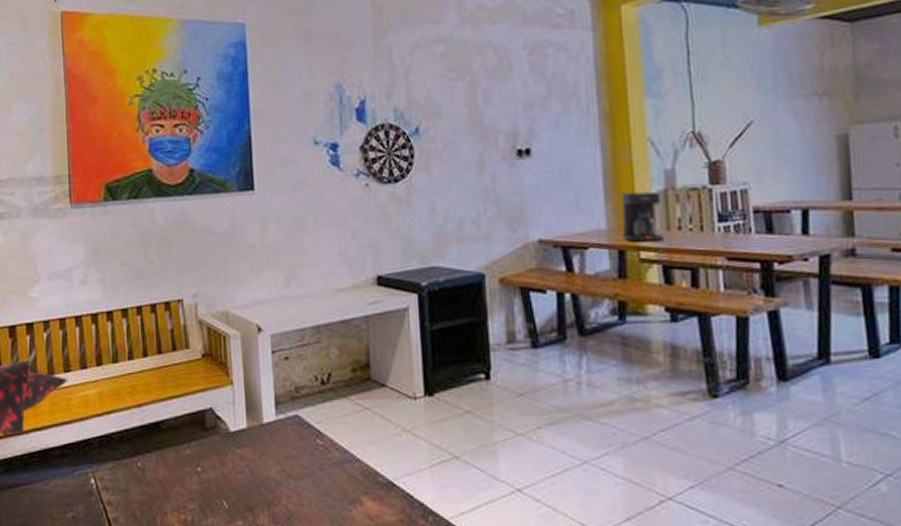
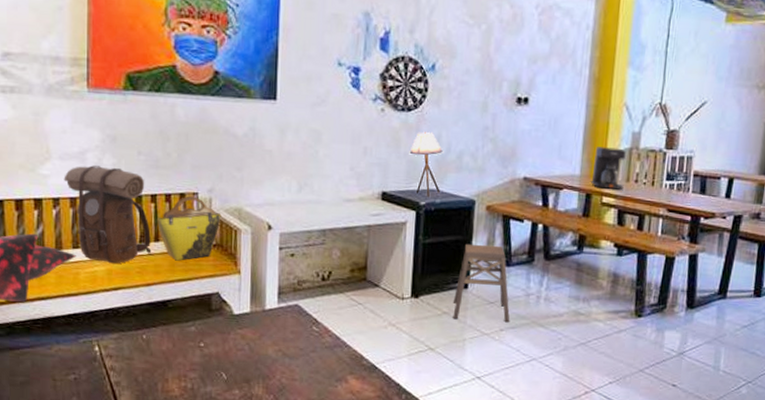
backpack: none [52,282,141,386] -> present [64,165,152,264]
tote bag: none [144,303,208,376] -> present [157,196,221,261]
table lamp: none [402,202,443,276] -> present [409,131,443,197]
stool: none [475,324,548,419] -> present [453,243,510,323]

